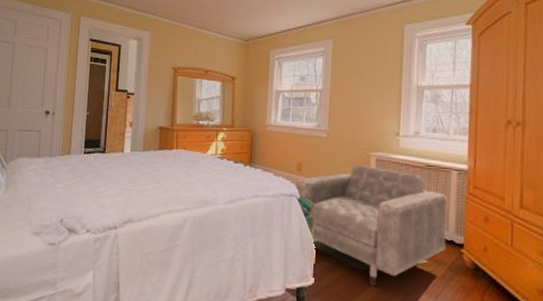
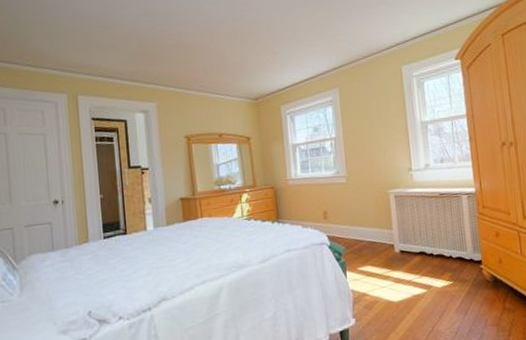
armchair: present [296,164,448,286] -> none [324,203,467,315]

